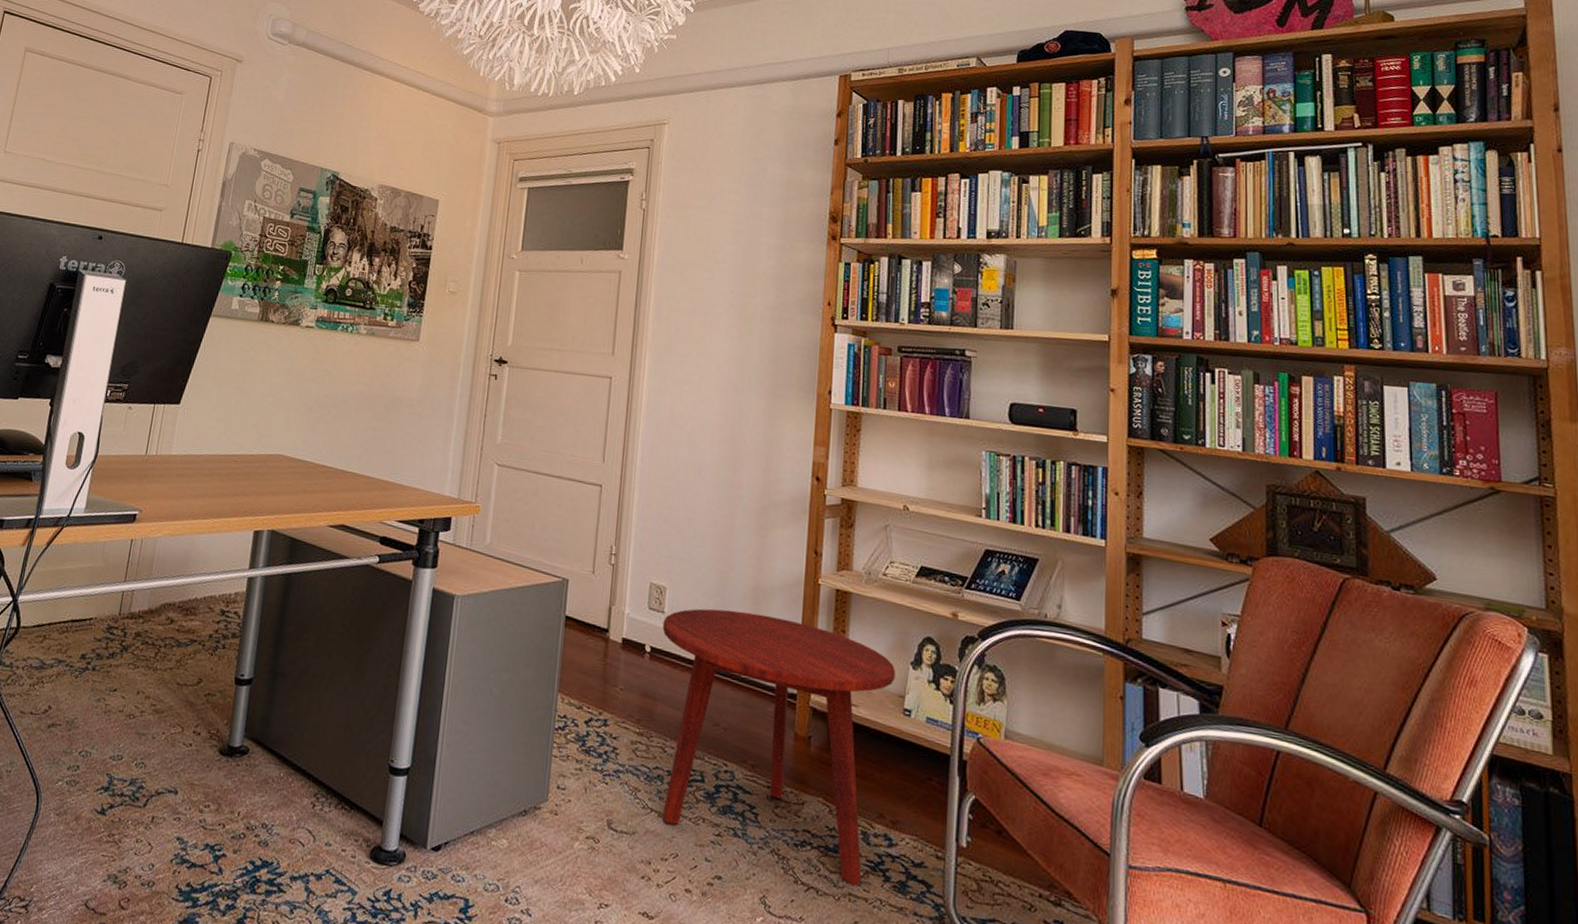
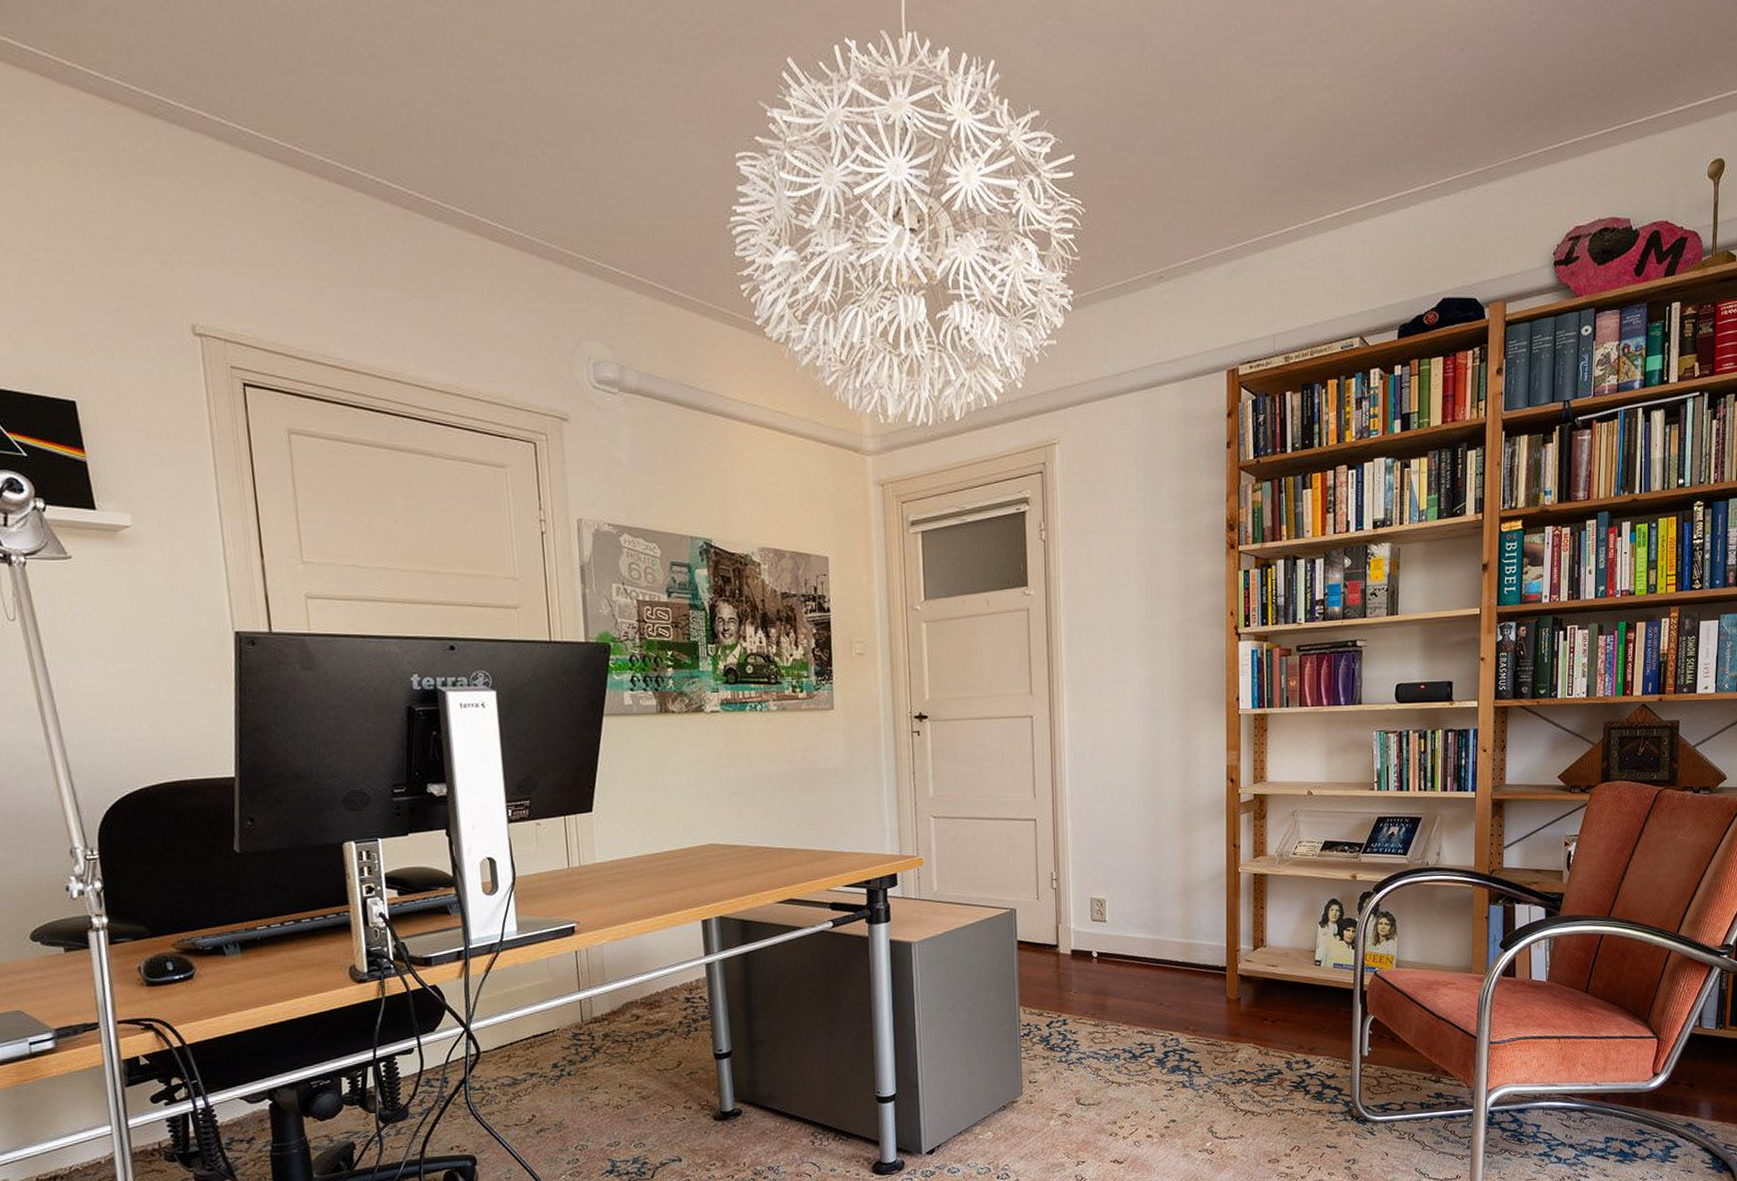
side table: present [661,608,895,886] -> none [1106,906,1307,1103]

